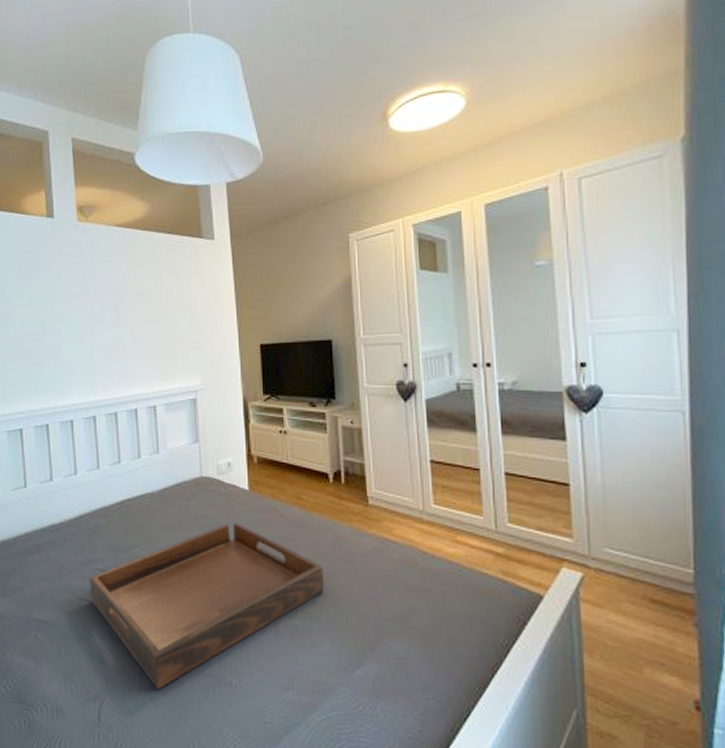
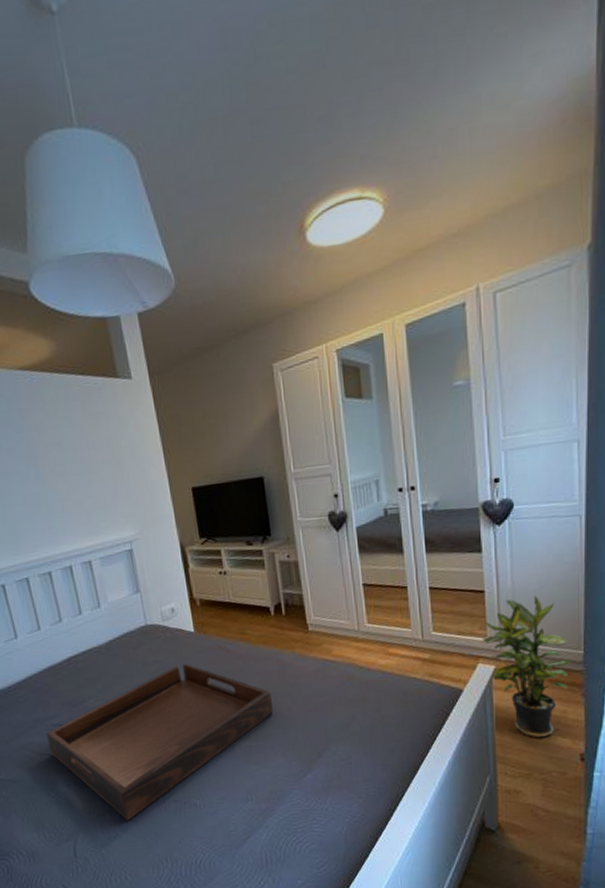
potted plant: none [566,495,679,672] -> present [482,595,572,738]

